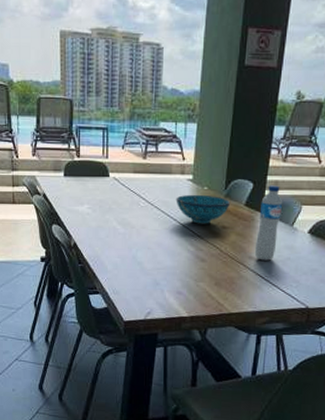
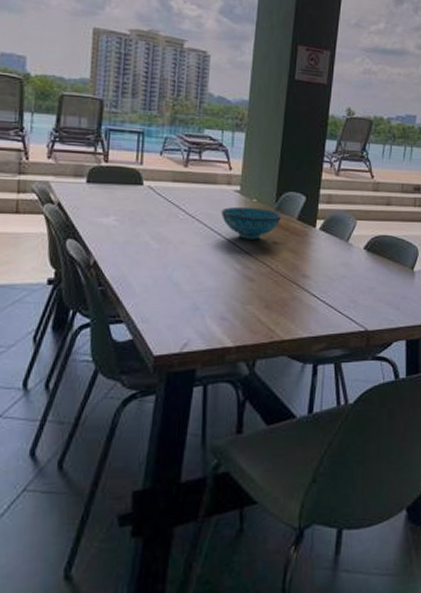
water bottle: present [254,185,282,261] -> none [308,199,336,279]

